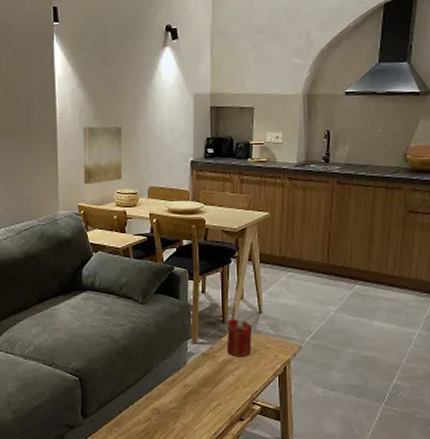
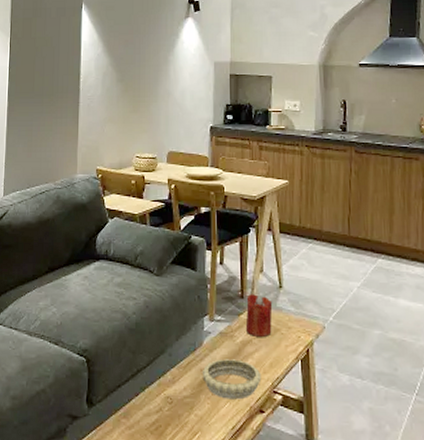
wall art: present [83,125,123,185] -> none [103,90,144,148]
decorative bowl: none [186,376,242,410] -> present [202,359,262,400]

